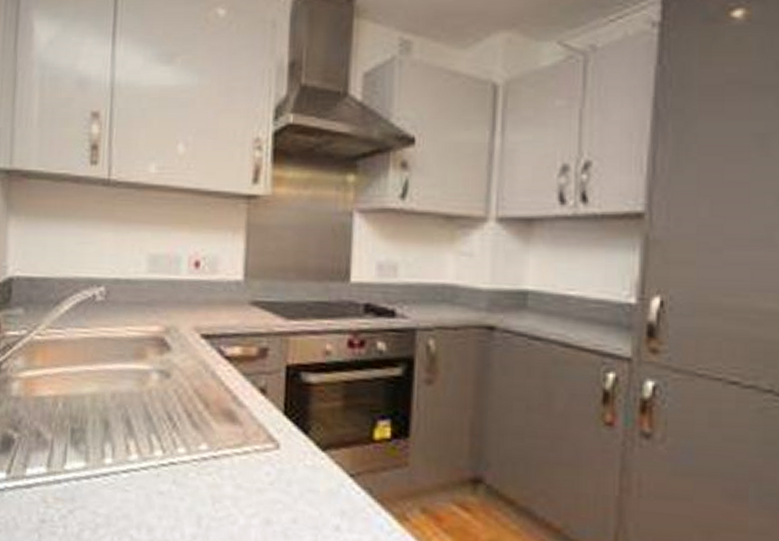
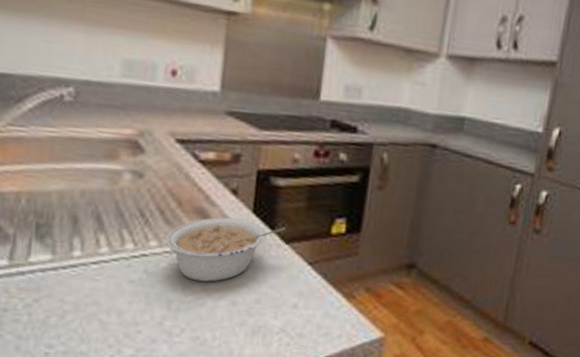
legume: none [193,420,321,496] -> present [165,217,286,282]

